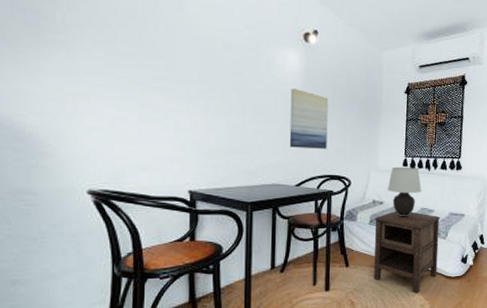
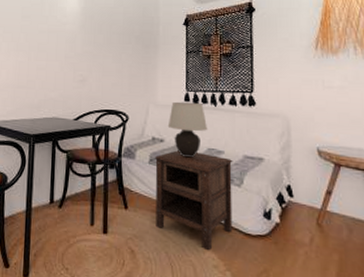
wall art: present [289,88,329,149] -> none [68,27,106,84]

